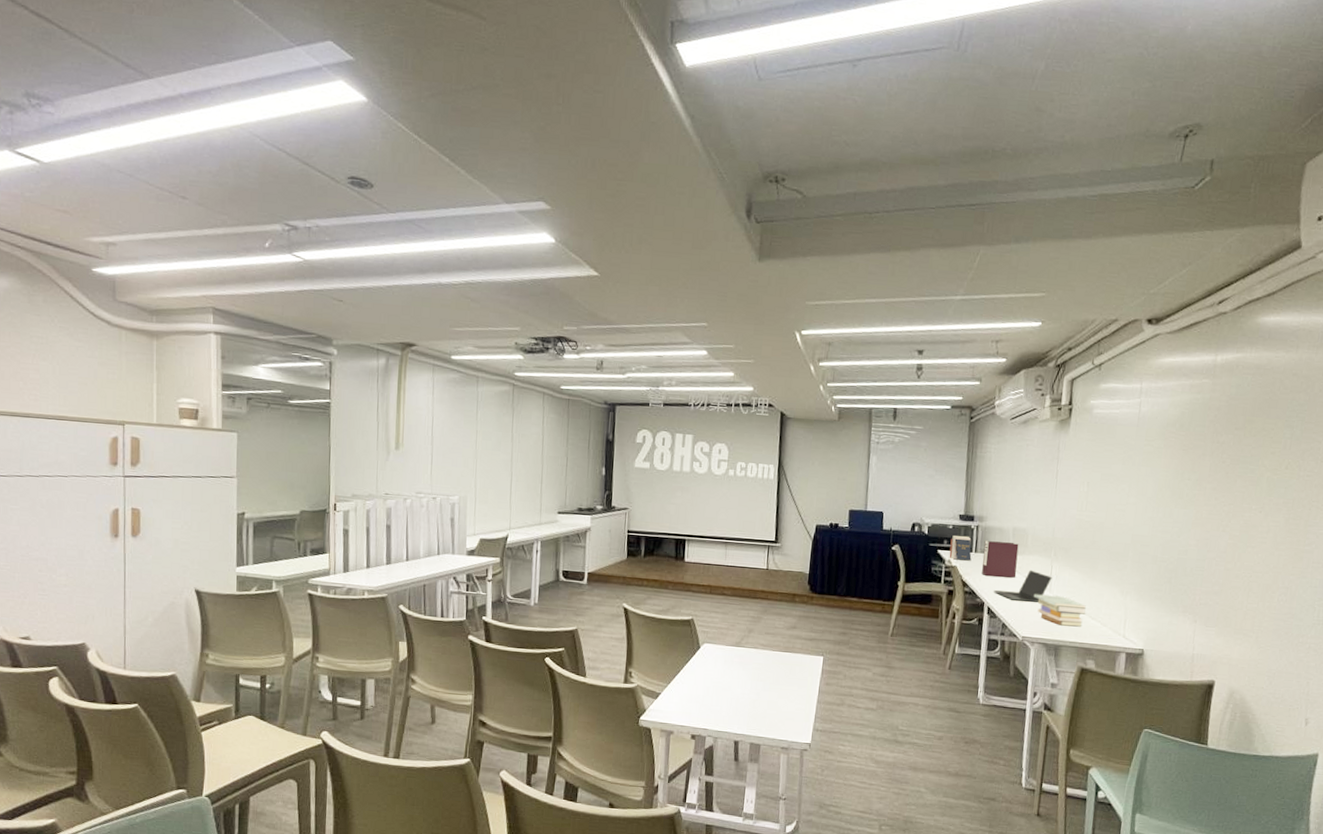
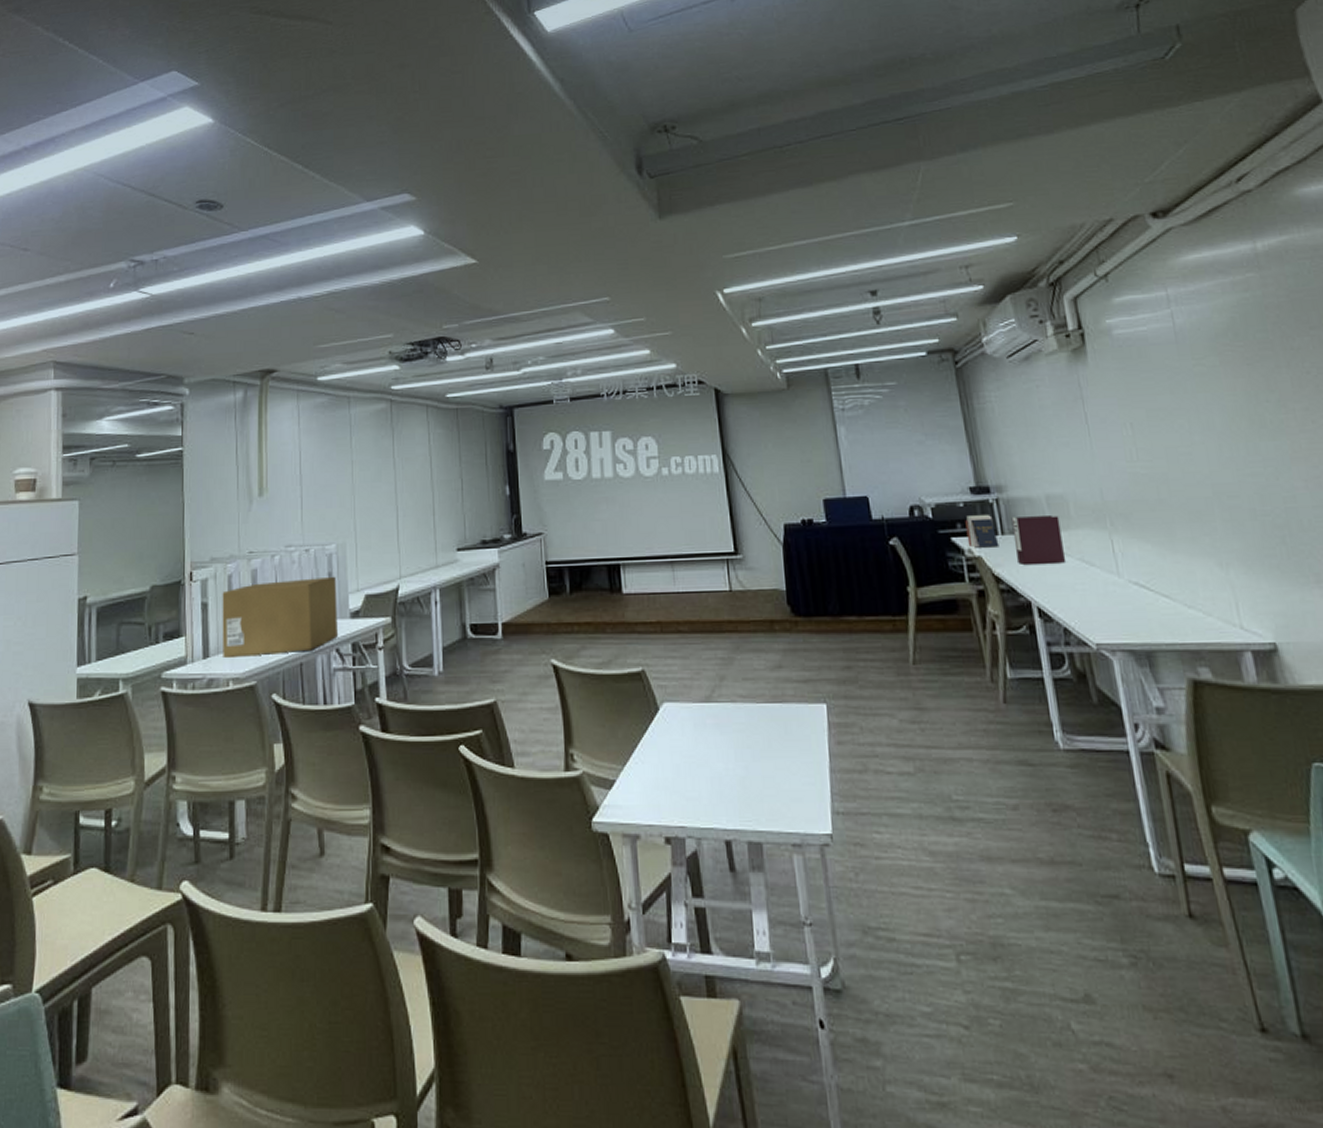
box: none [360,519,457,576] -> present [222,576,338,657]
laptop: present [993,570,1052,602] -> none [1039,549,1117,594]
books: present [1033,594,1086,627] -> none [1096,580,1178,622]

